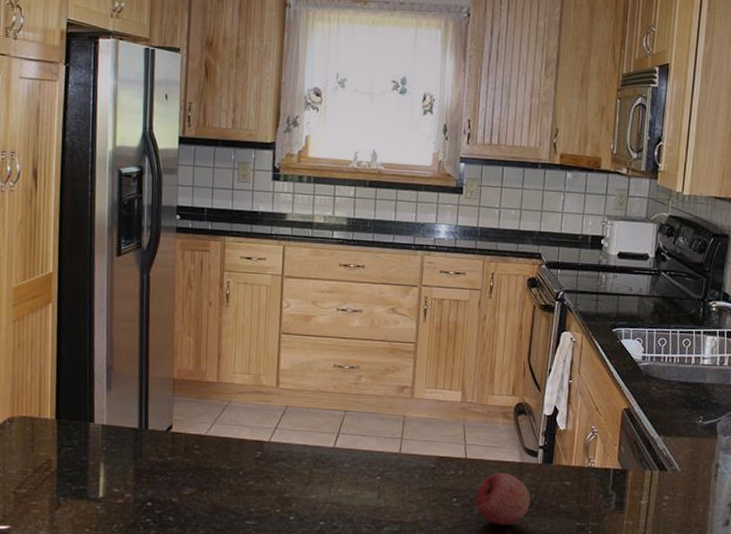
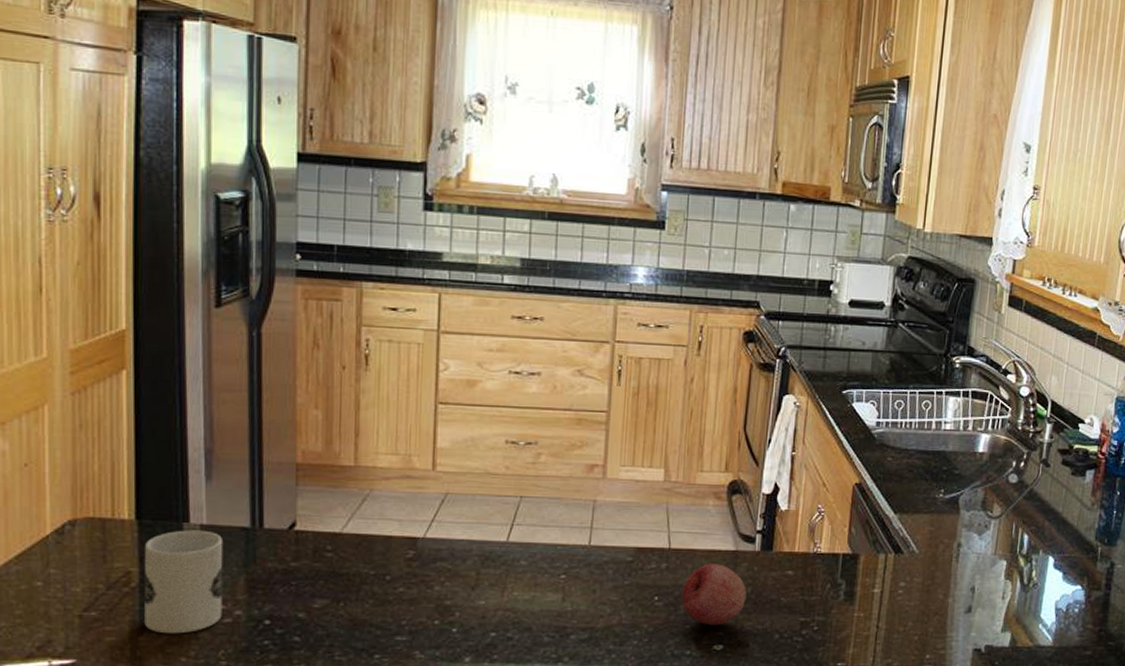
mug: none [60,428,119,510] -> present [144,530,224,634]

